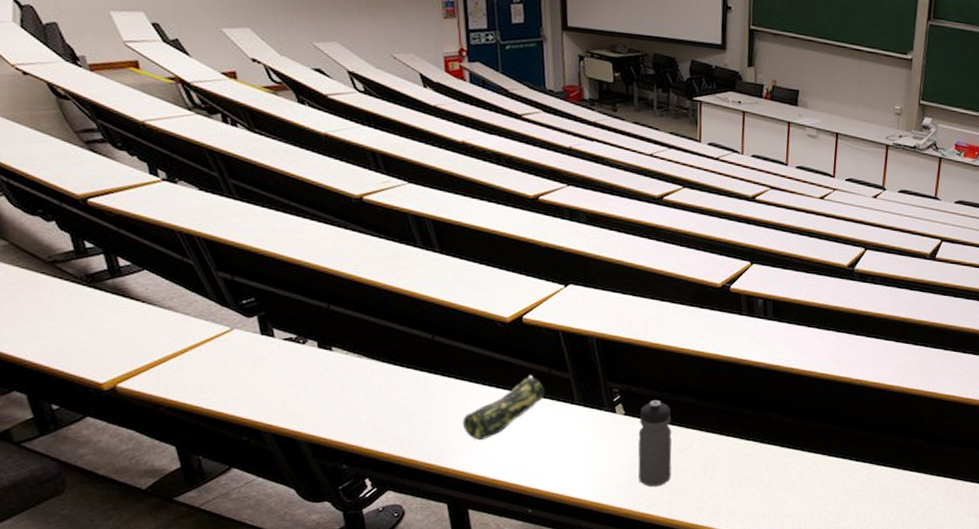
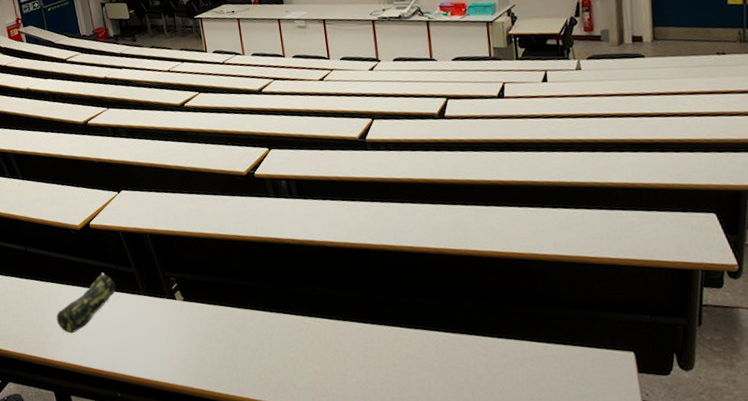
water bottle: present [638,399,672,486] -> none [196,284,233,366]

